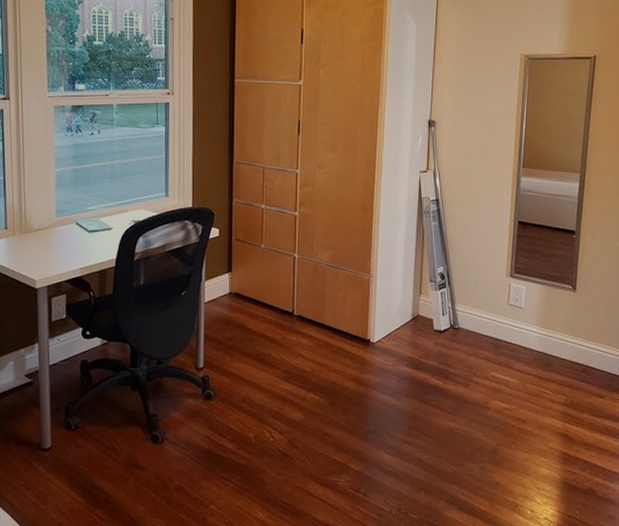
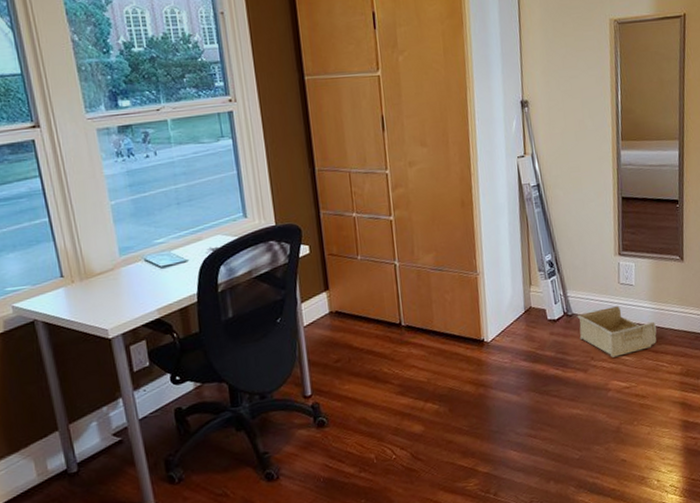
storage bin: none [463,326,543,377] -> present [577,306,657,358]

